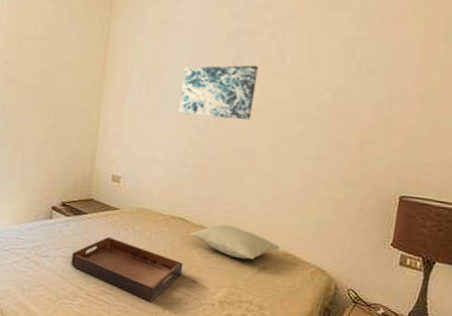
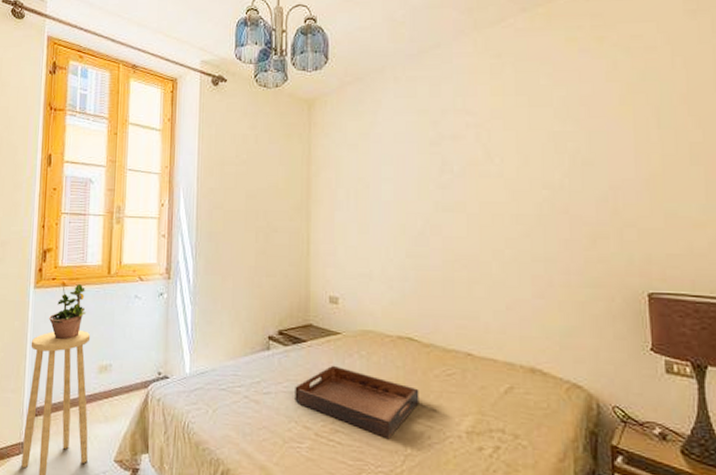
wall art: present [178,65,259,121] -> none [390,169,468,226]
pillow: present [190,224,280,260] -> none [422,341,525,380]

